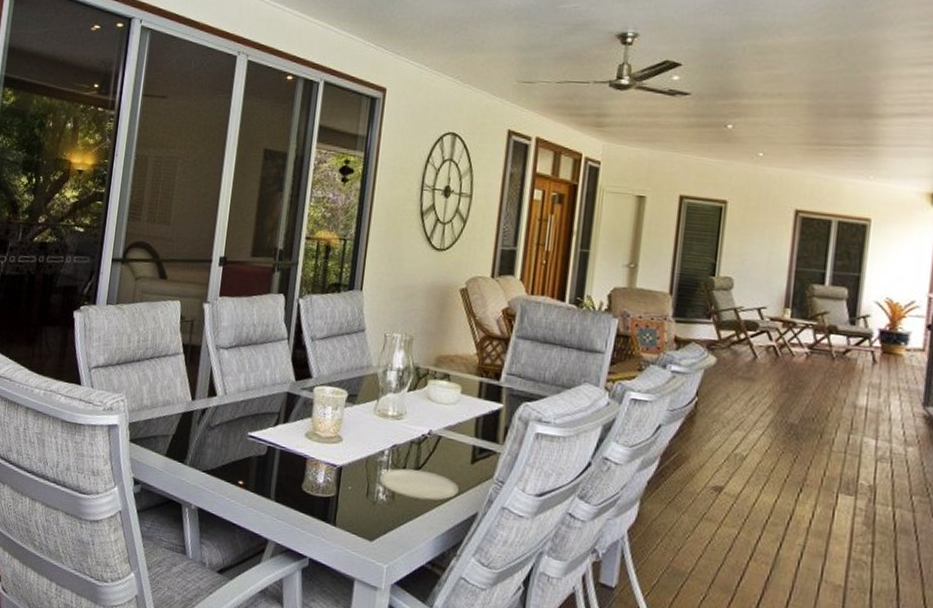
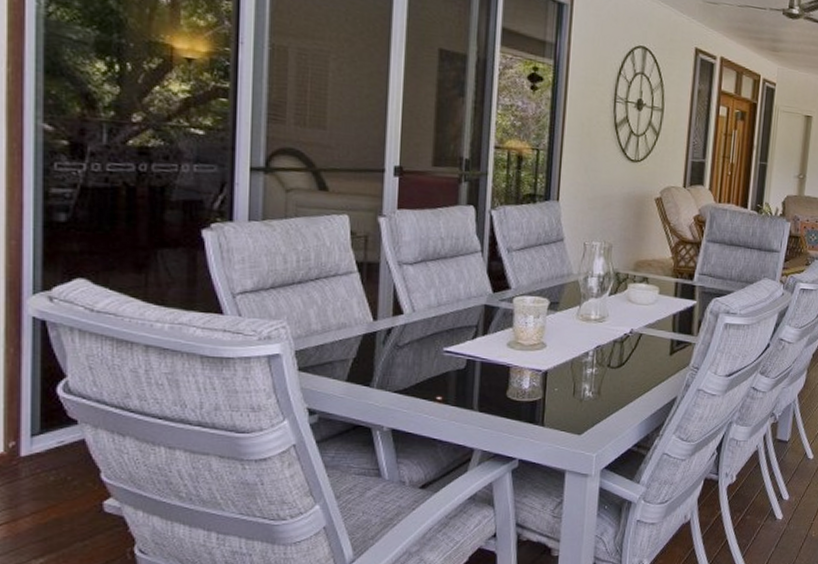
plate: present [378,468,459,501] -> none [584,365,659,392]

